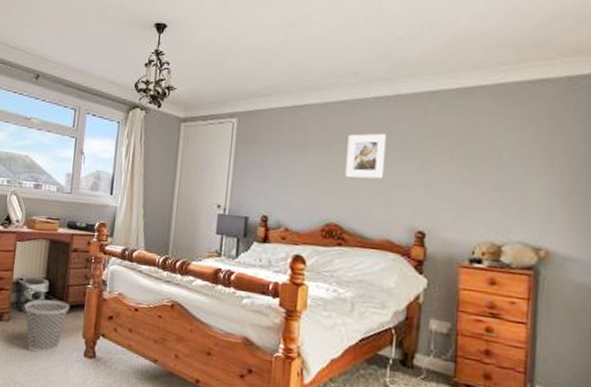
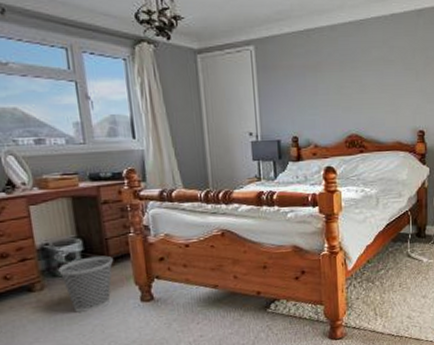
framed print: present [345,133,387,179] -> none [357,50,389,93]

